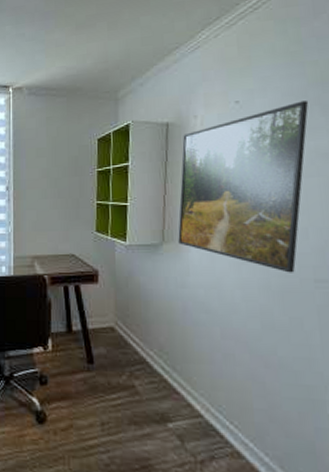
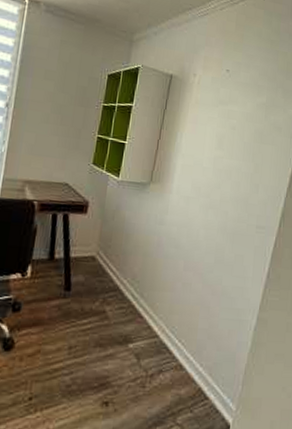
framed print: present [178,101,309,273] -> none [163,82,276,219]

